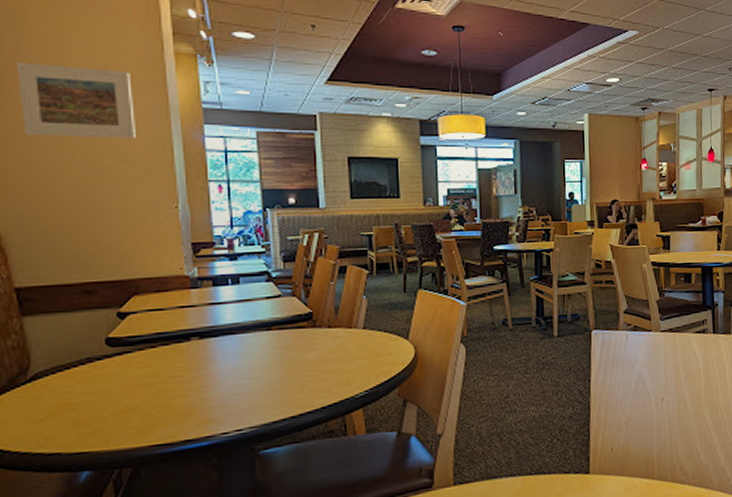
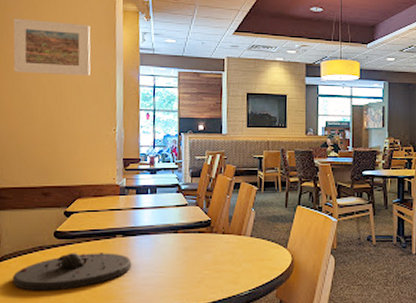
plate: none [52,359,215,414] -> present [12,253,132,291]

